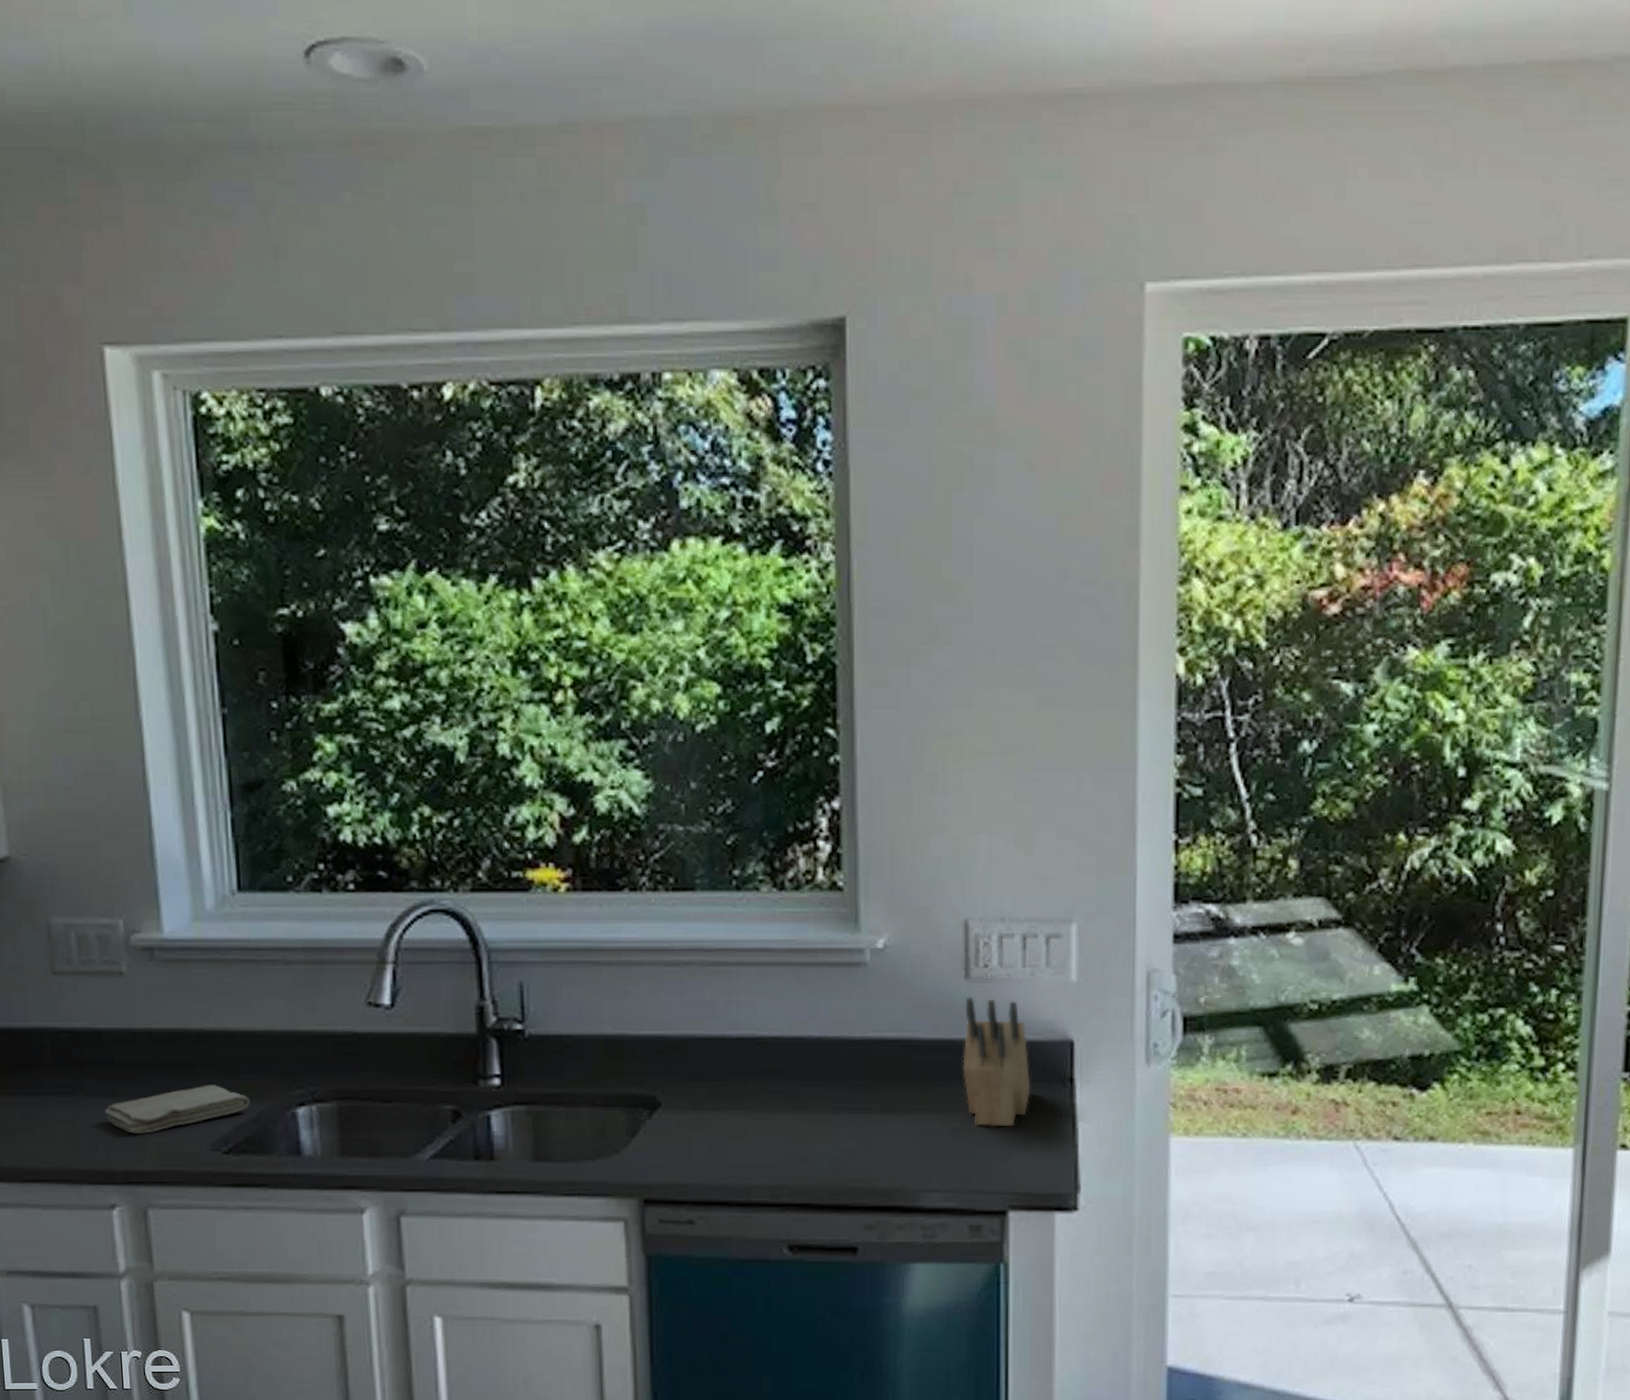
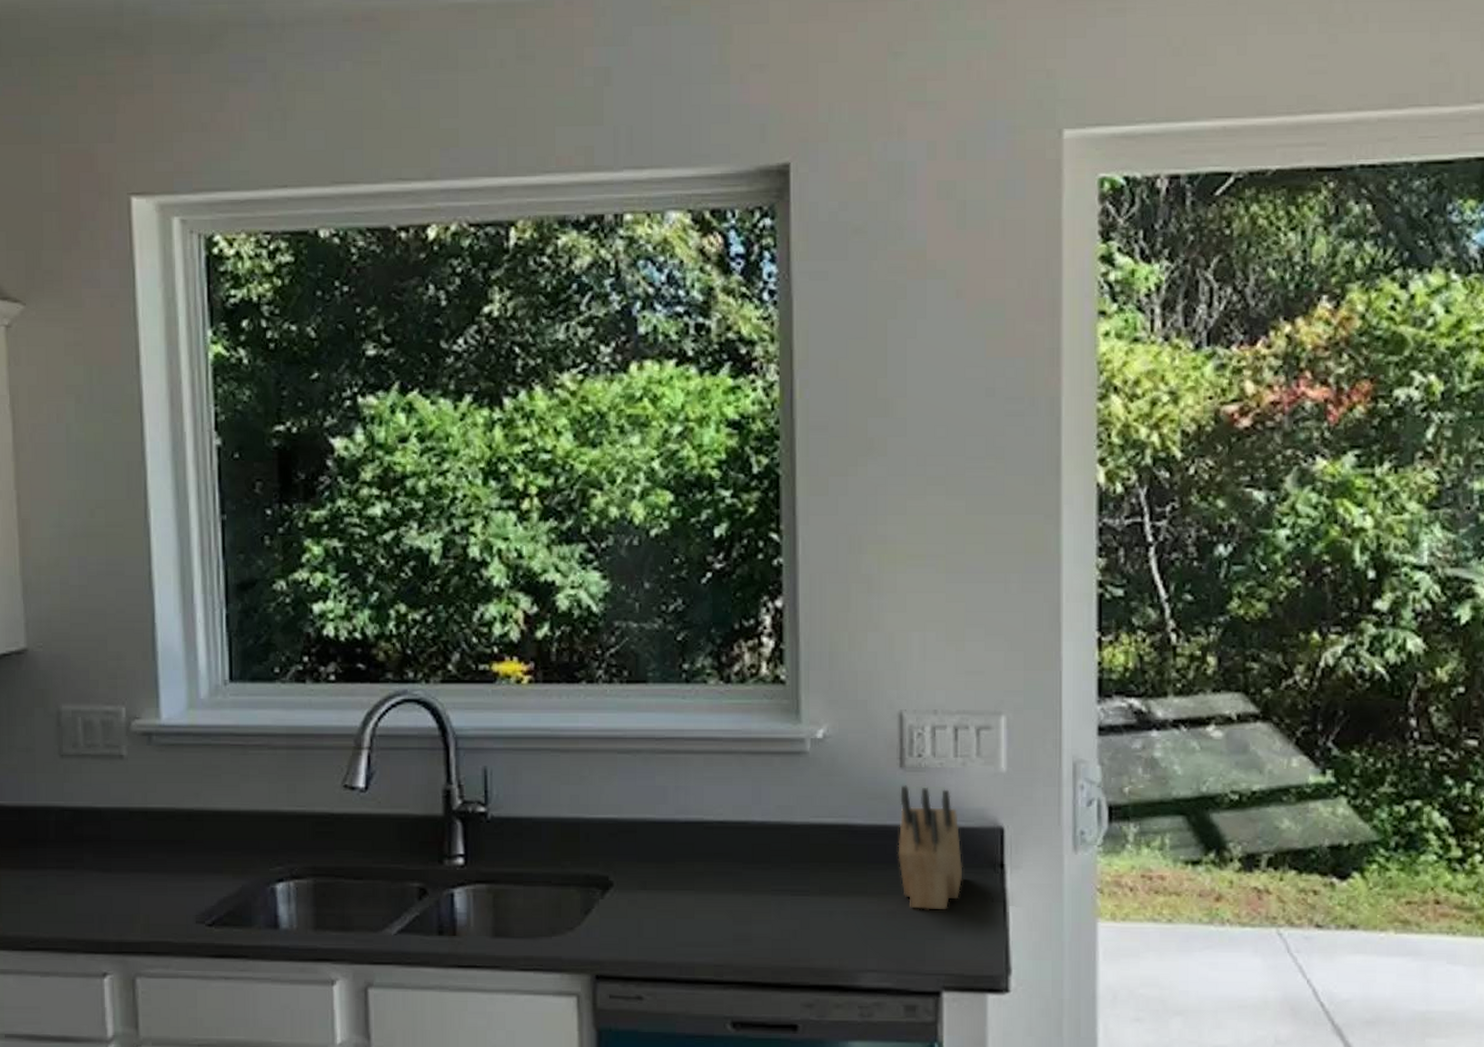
washcloth: present [104,1085,250,1134] -> none [100,861,233,906]

